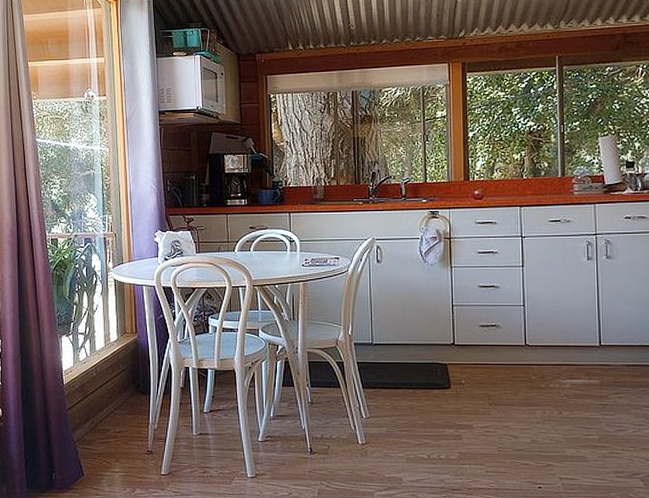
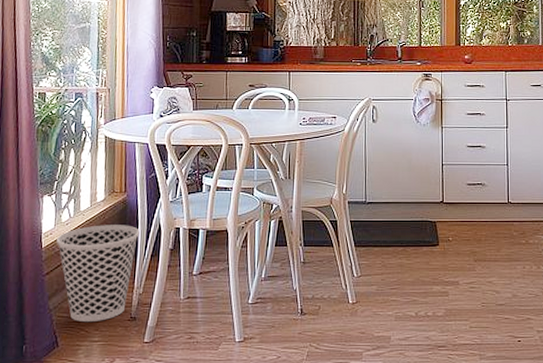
wastebasket: none [76,364,151,455] -> present [57,225,140,323]

